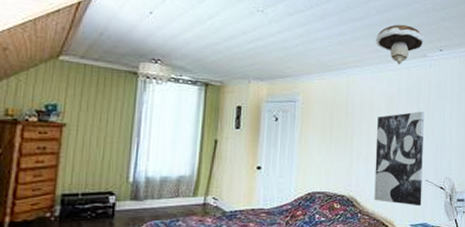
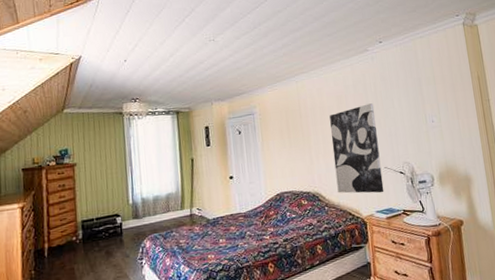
mushroom: present [376,24,424,65] -> none [317,25,363,63]

